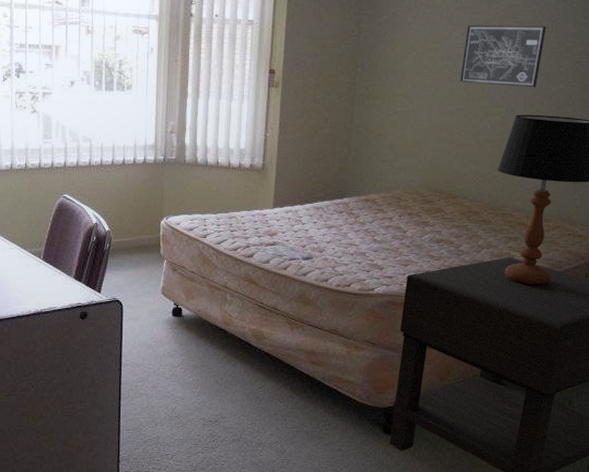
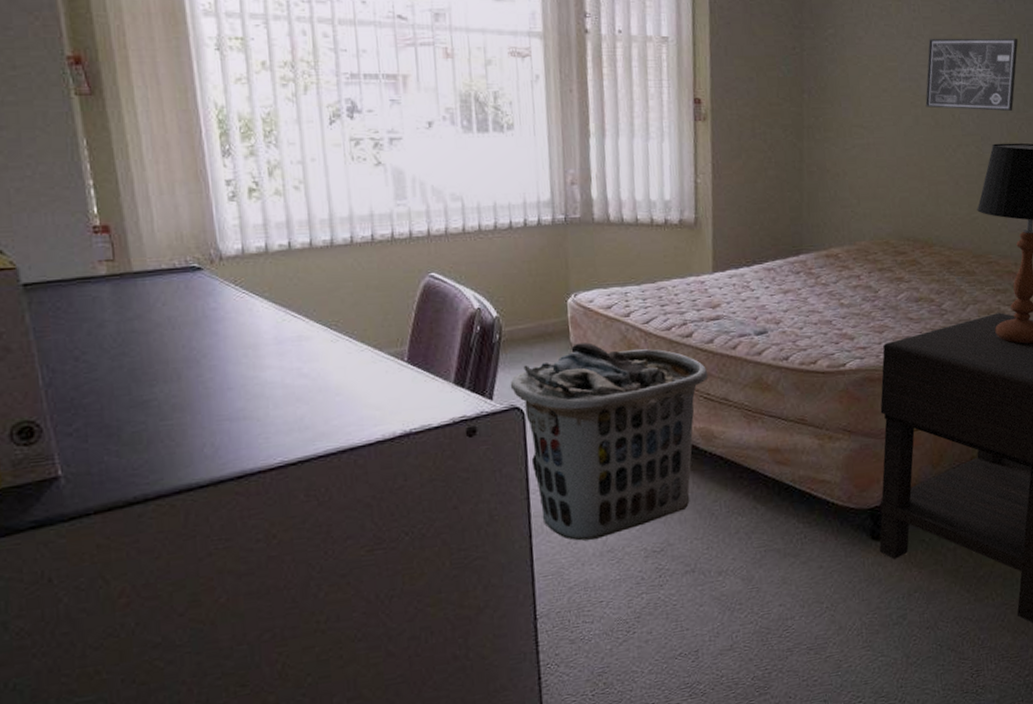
clothes hamper: none [114,255,263,406] -> present [510,342,709,541]

